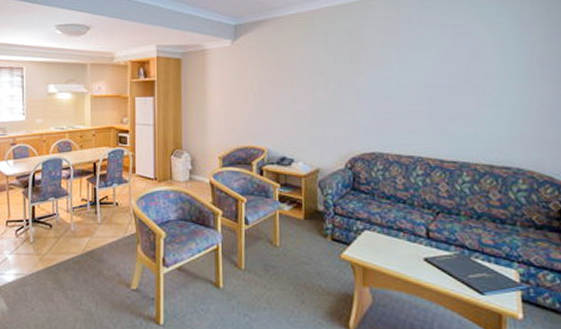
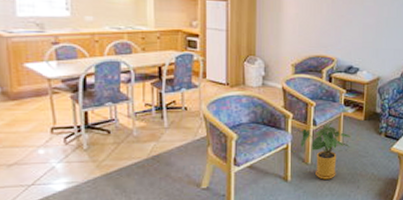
house plant: none [232,221,290,289] -> present [300,122,351,180]

